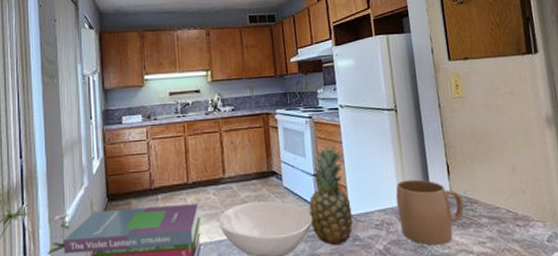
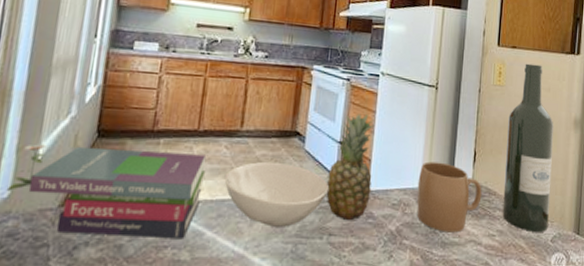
wine bottle: none [474,70,542,235] -> present [502,63,554,232]

